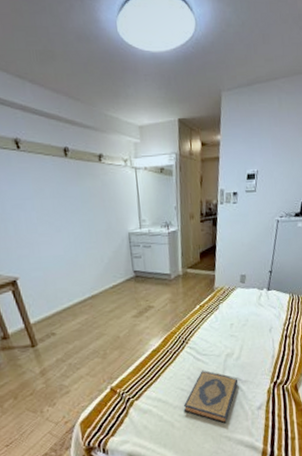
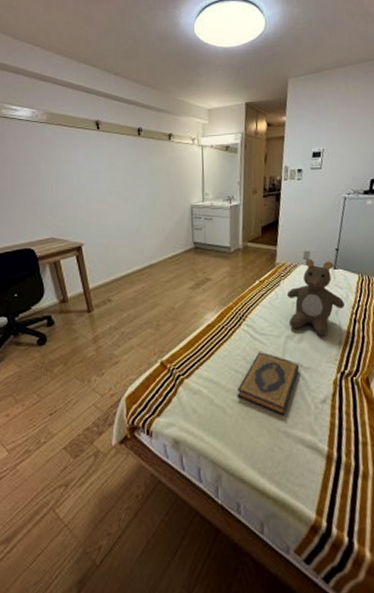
teddy bear: none [225,282,278,353] -> present [286,259,346,337]

